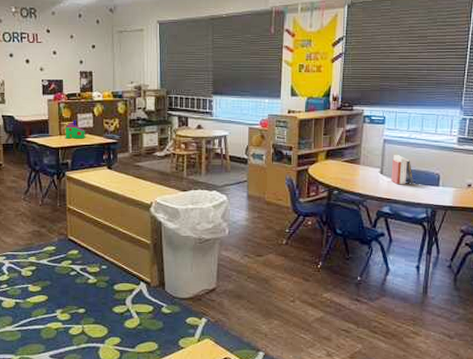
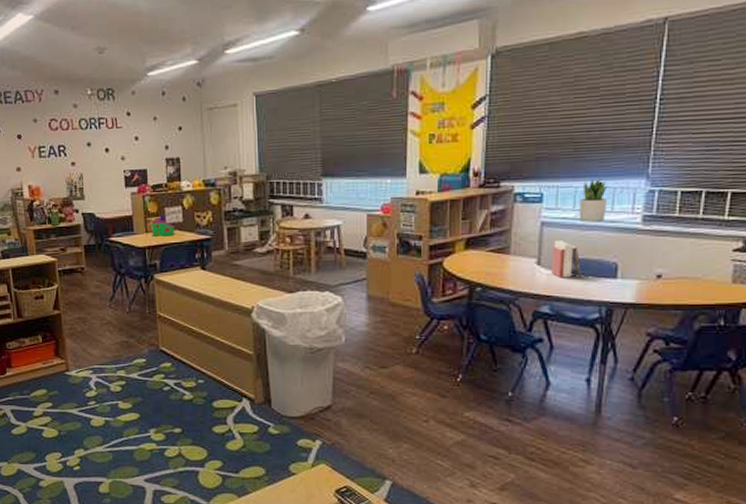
planter: none [411,107,433,141] -> present [579,178,608,223]

